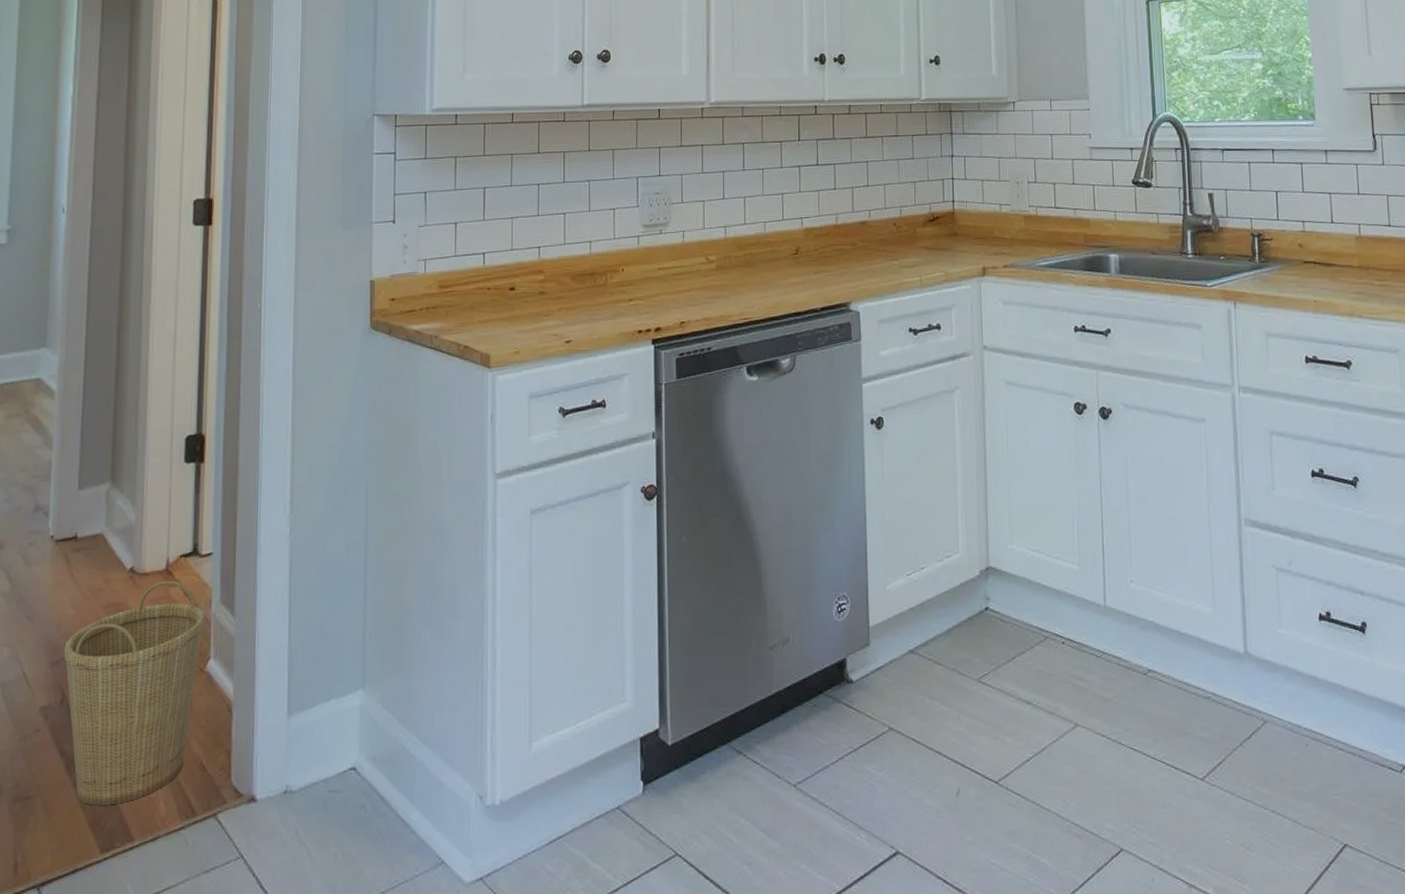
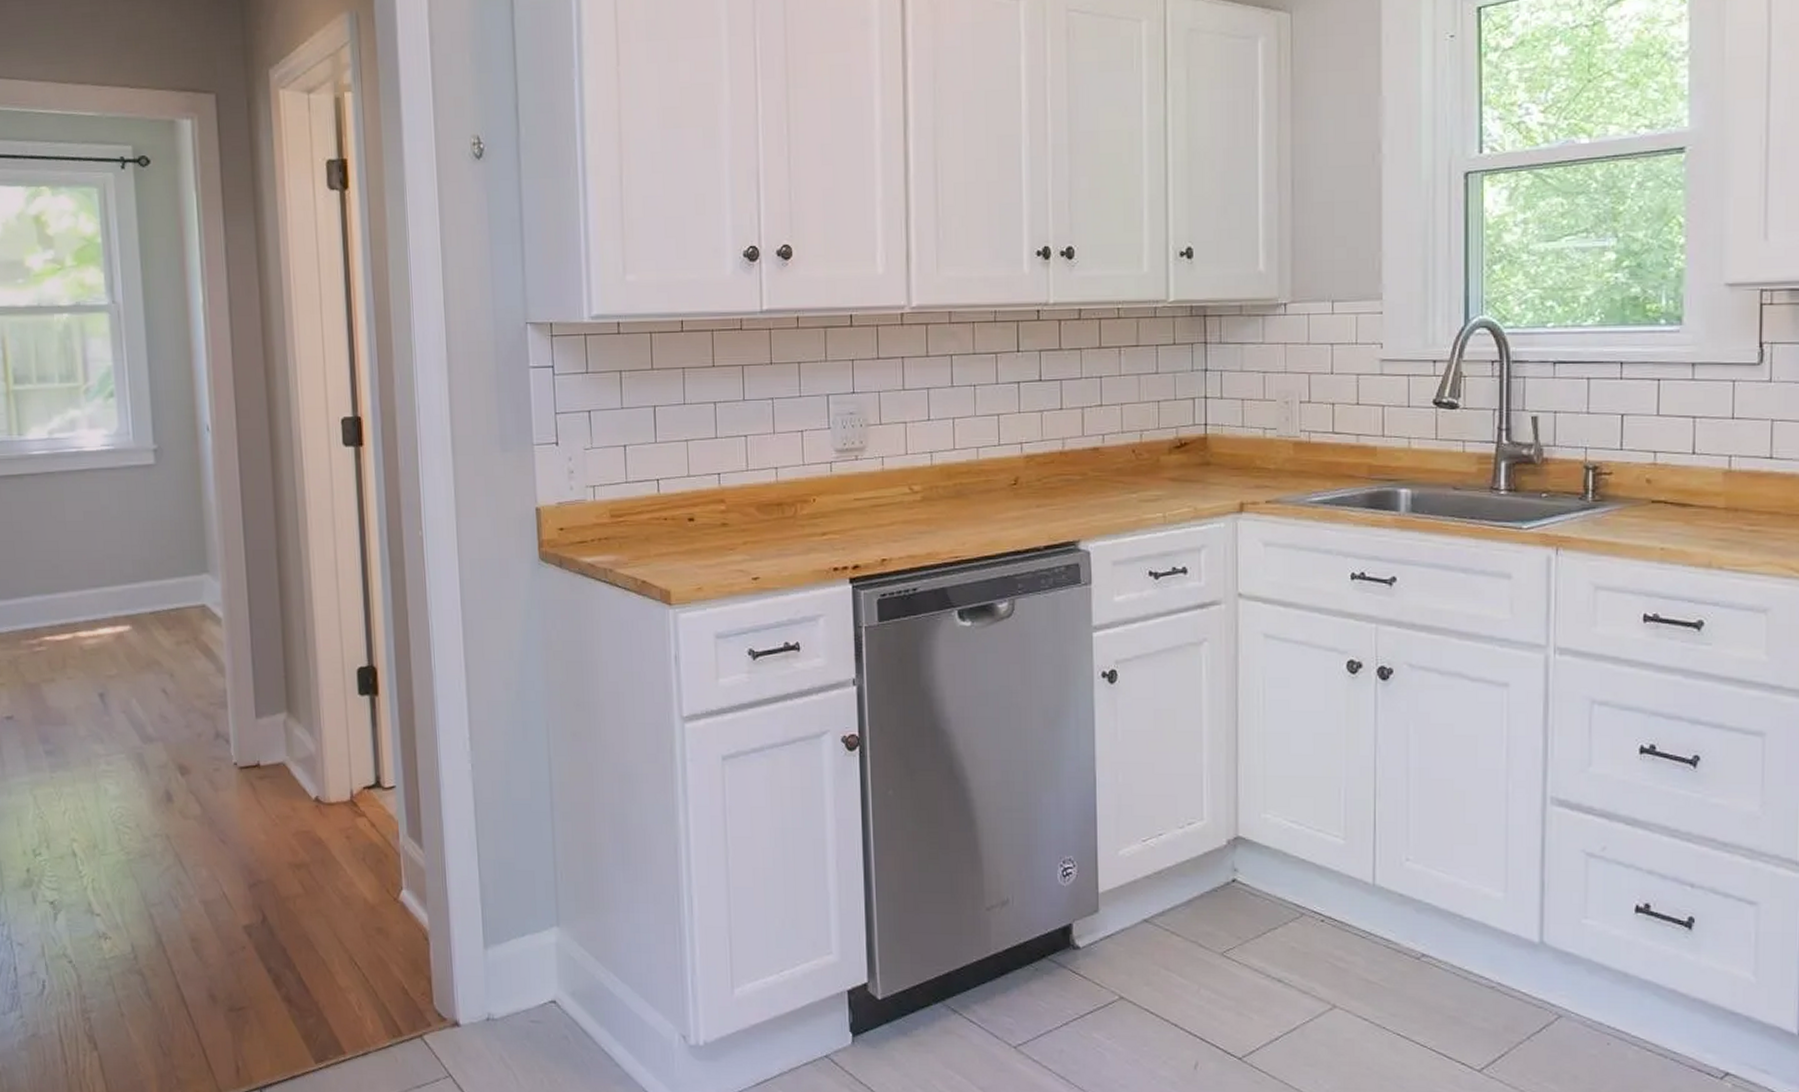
basket: present [64,580,205,806] -> none [259,811,395,1021]

